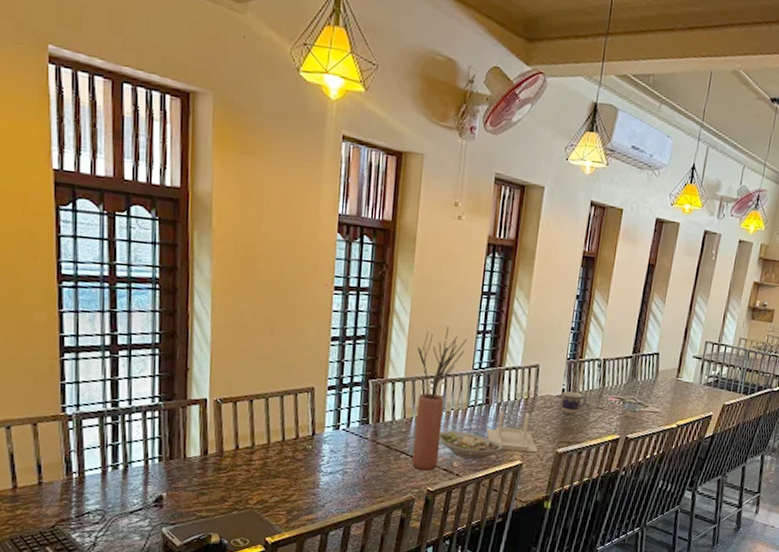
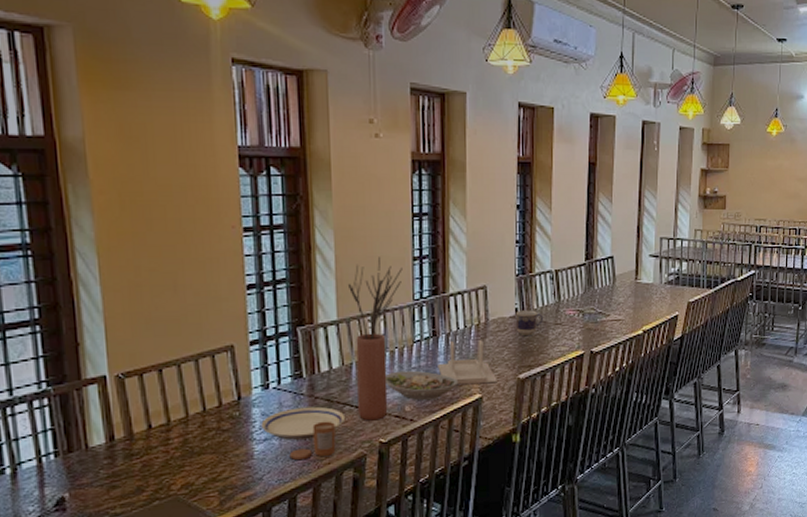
plate: none [329,449,401,478] -> present [261,406,346,440]
candle: none [349,464,391,496] -> present [289,421,336,461]

